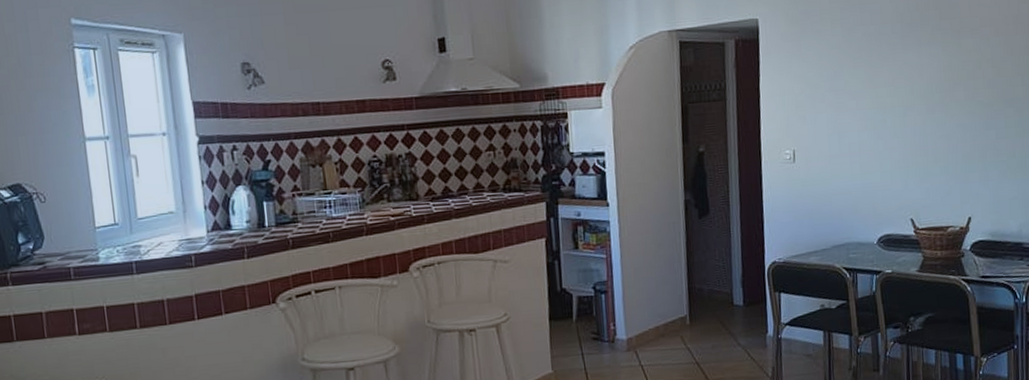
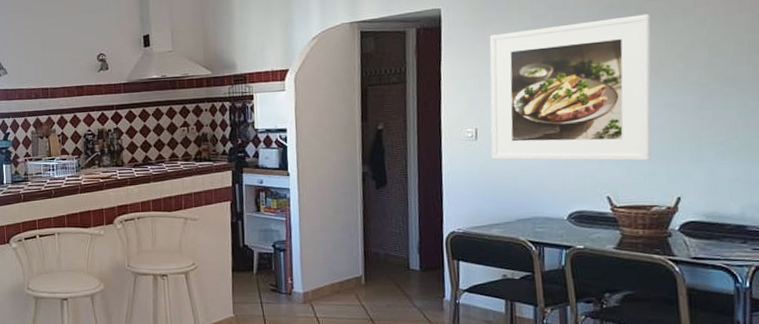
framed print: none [804,32,947,184] -> present [489,14,651,161]

